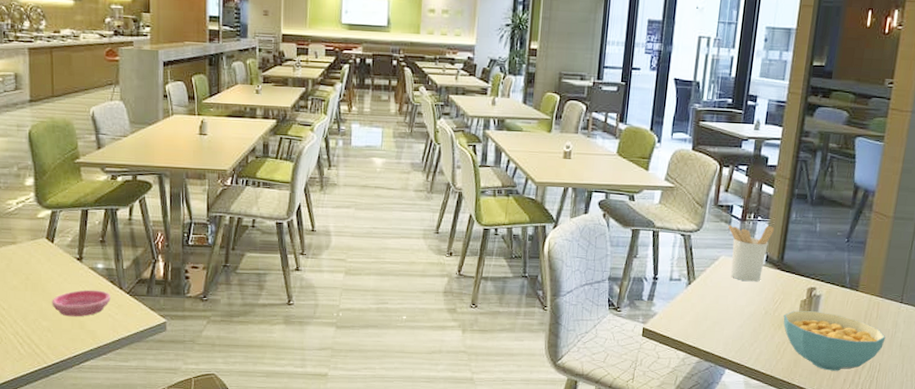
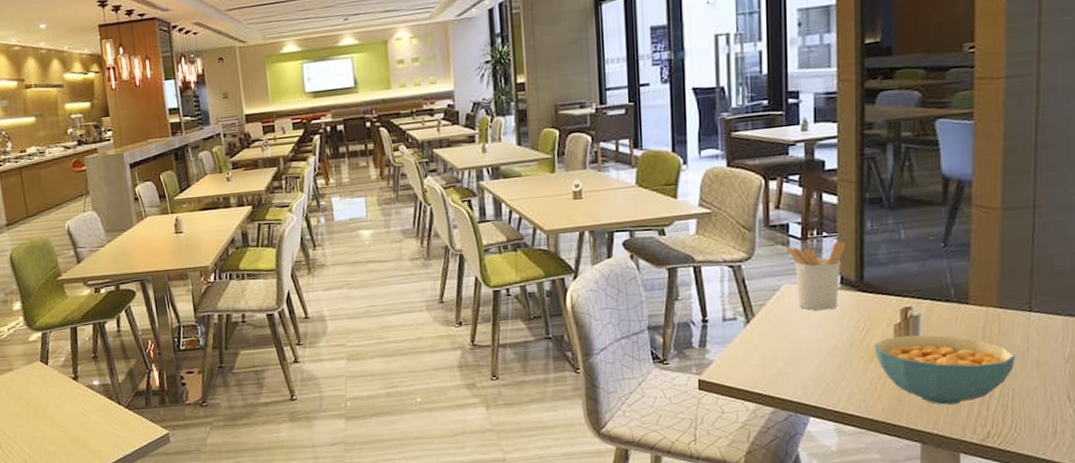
saucer: present [52,289,111,317] -> none [54,408,111,439]

